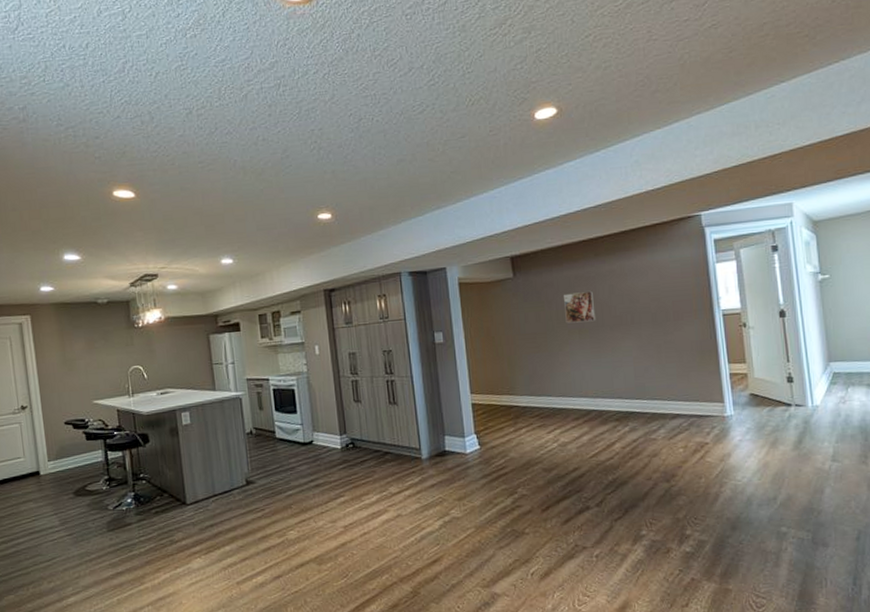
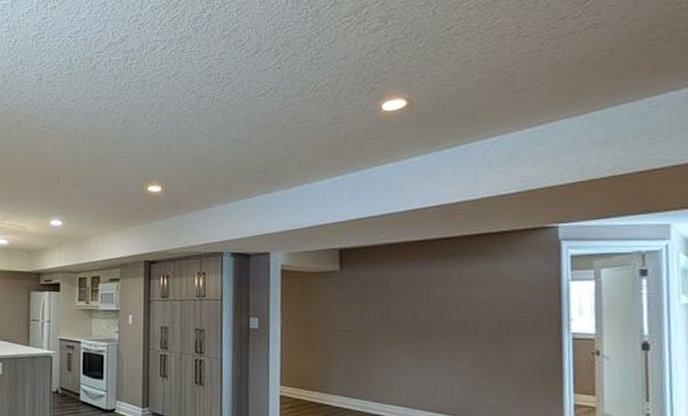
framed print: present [563,290,596,324] -> none [391,294,426,327]

